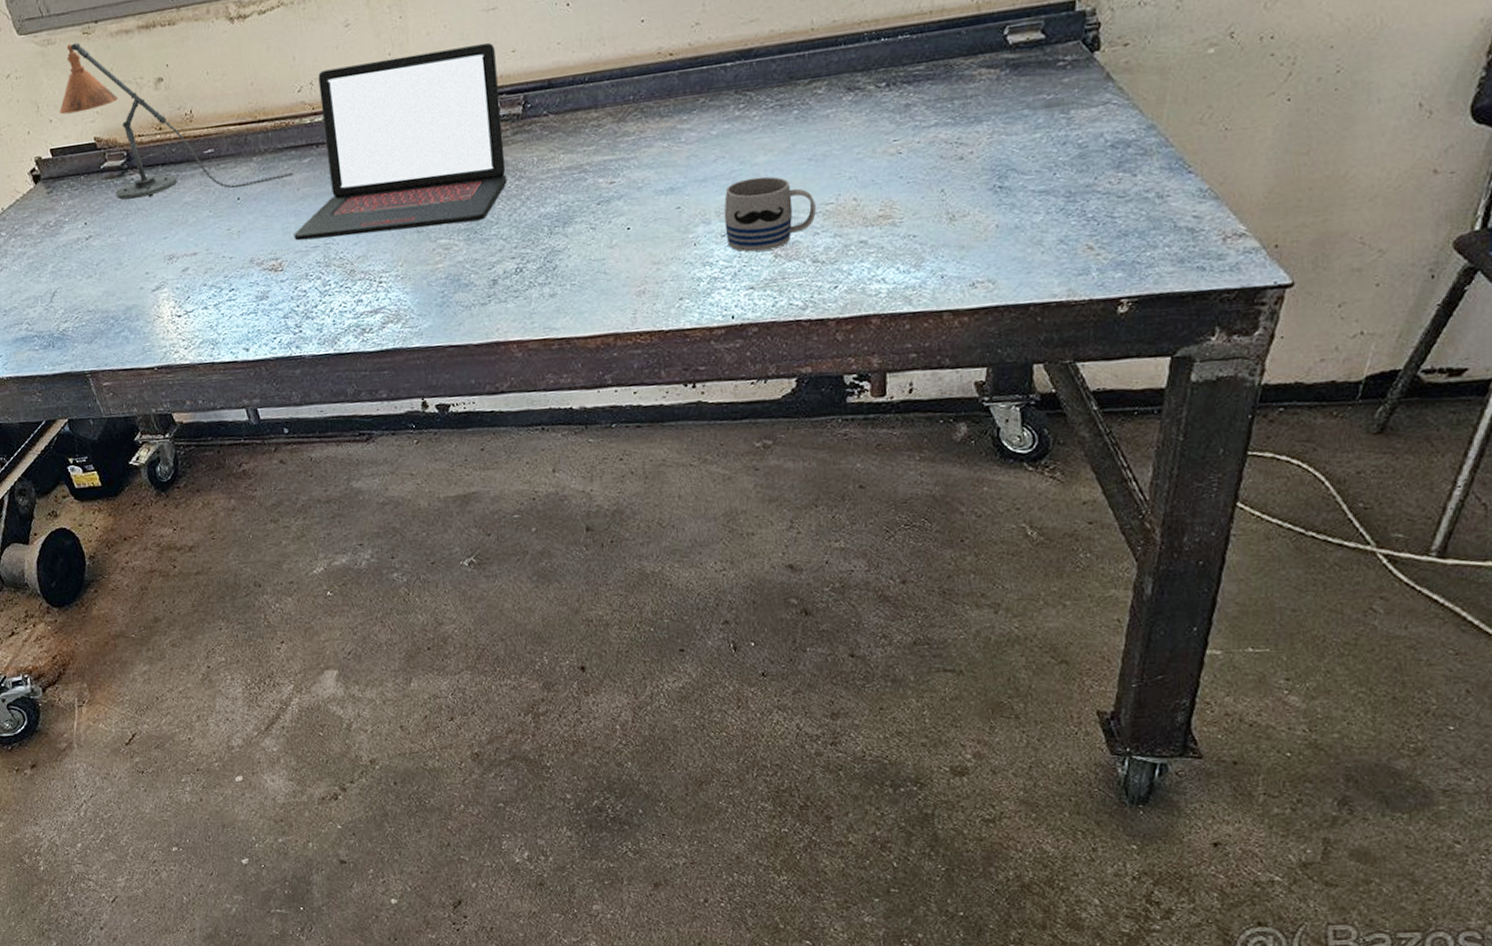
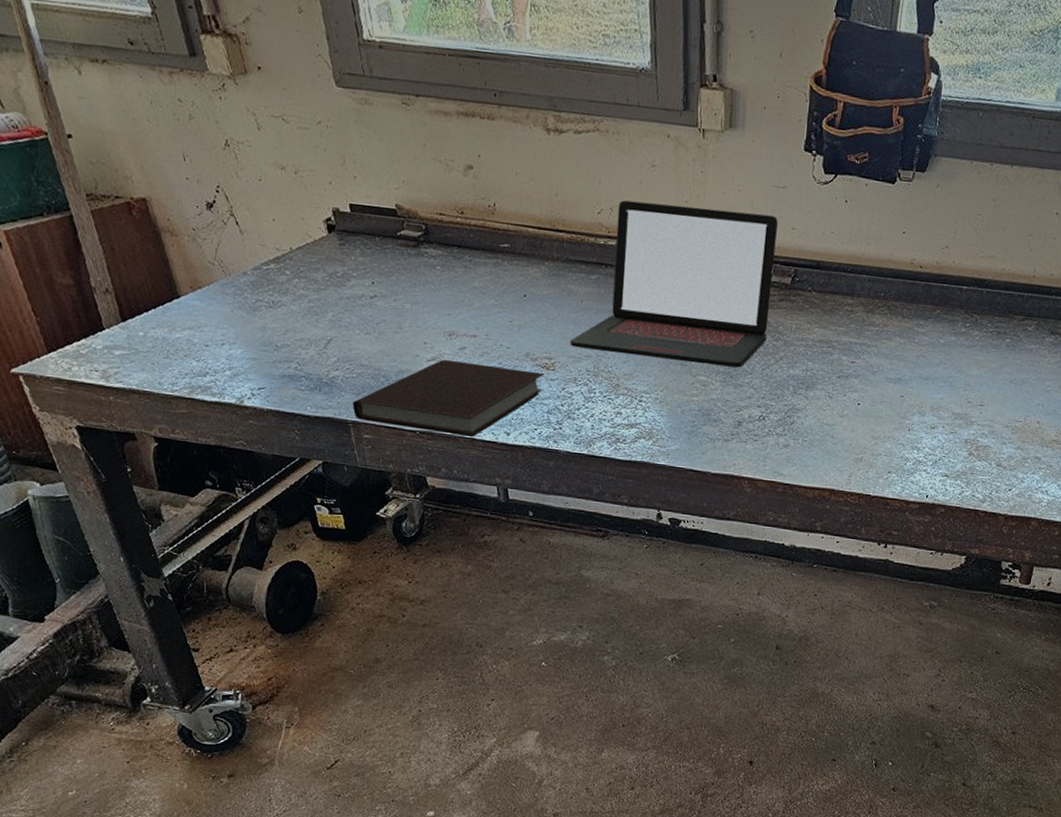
desk lamp: present [59,43,294,200] -> none [365,109,580,288]
notebook: none [86,276,274,368] -> present [352,359,544,438]
mug: present [724,176,816,252] -> none [934,385,1009,448]

